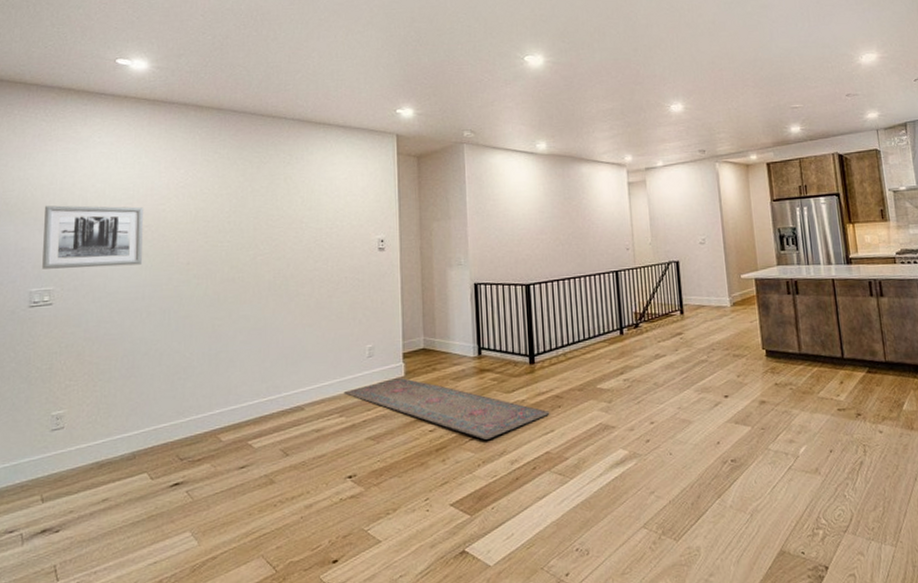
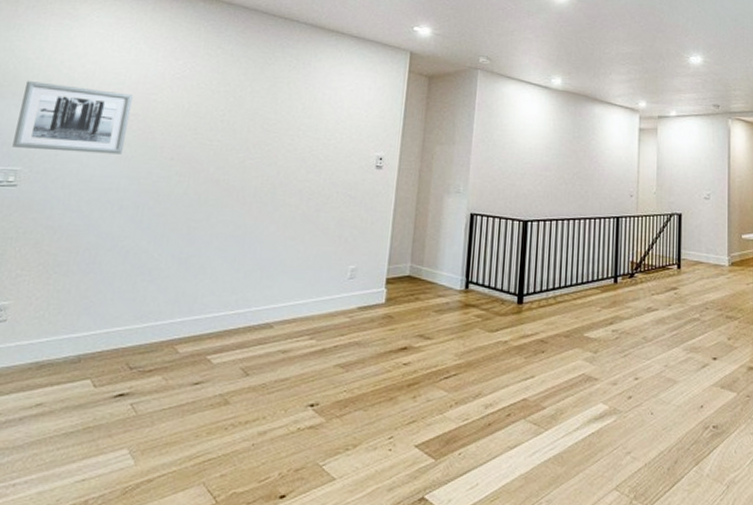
rug: present [343,378,550,440] -> none [318,304,532,379]

